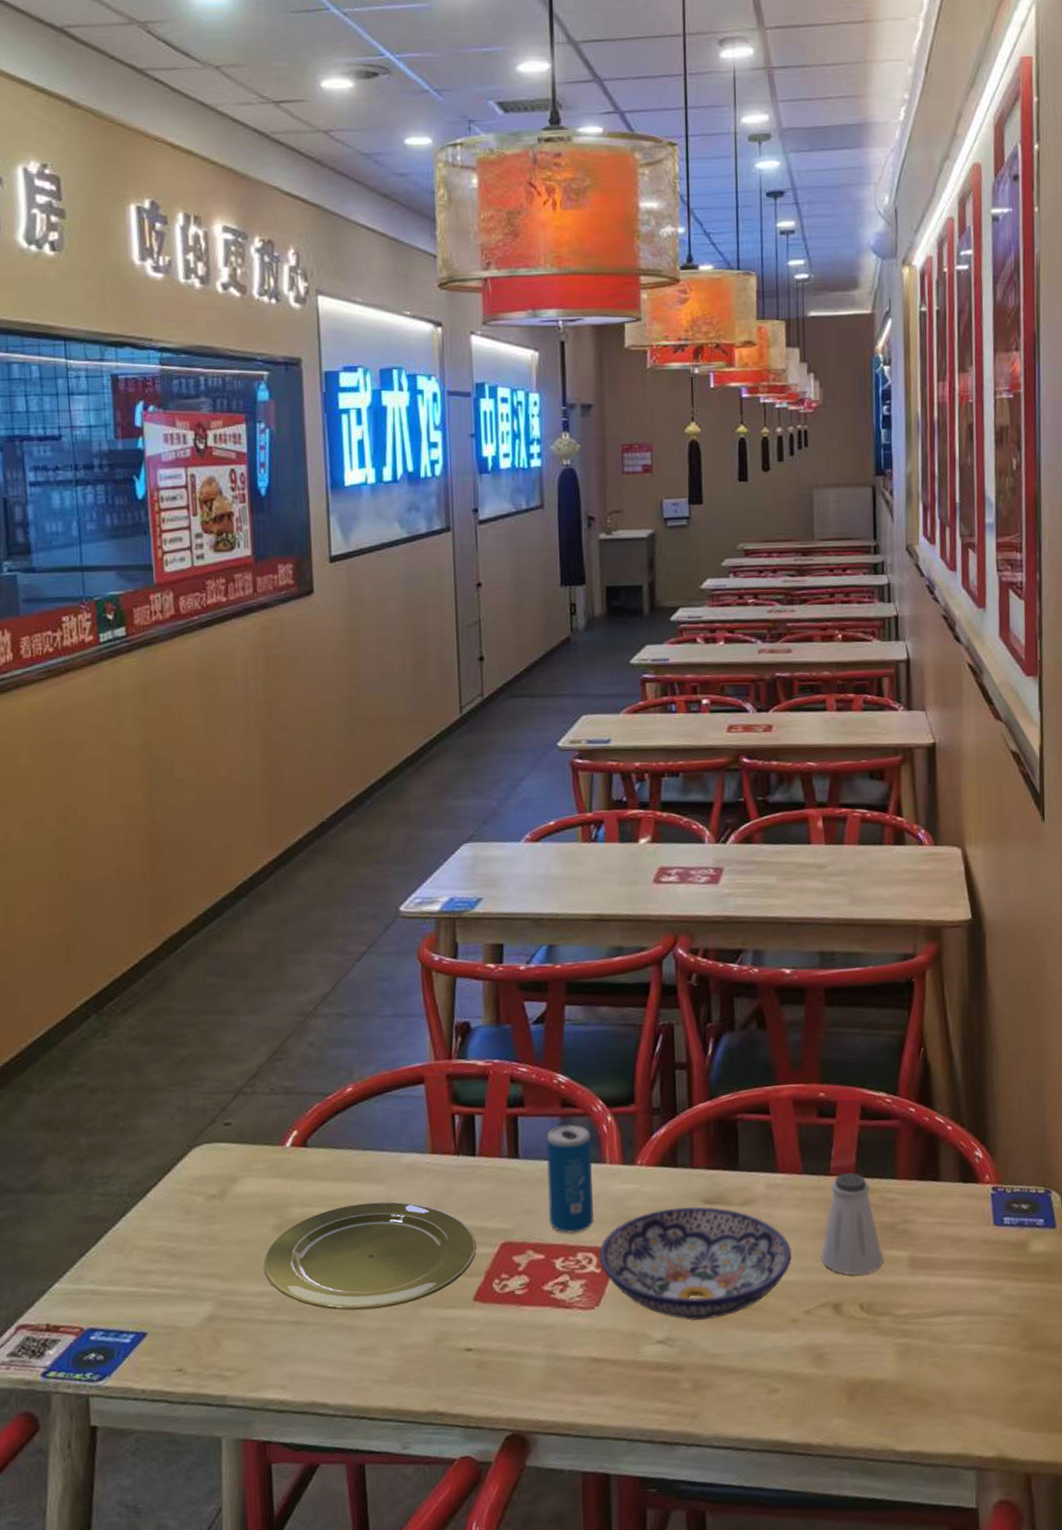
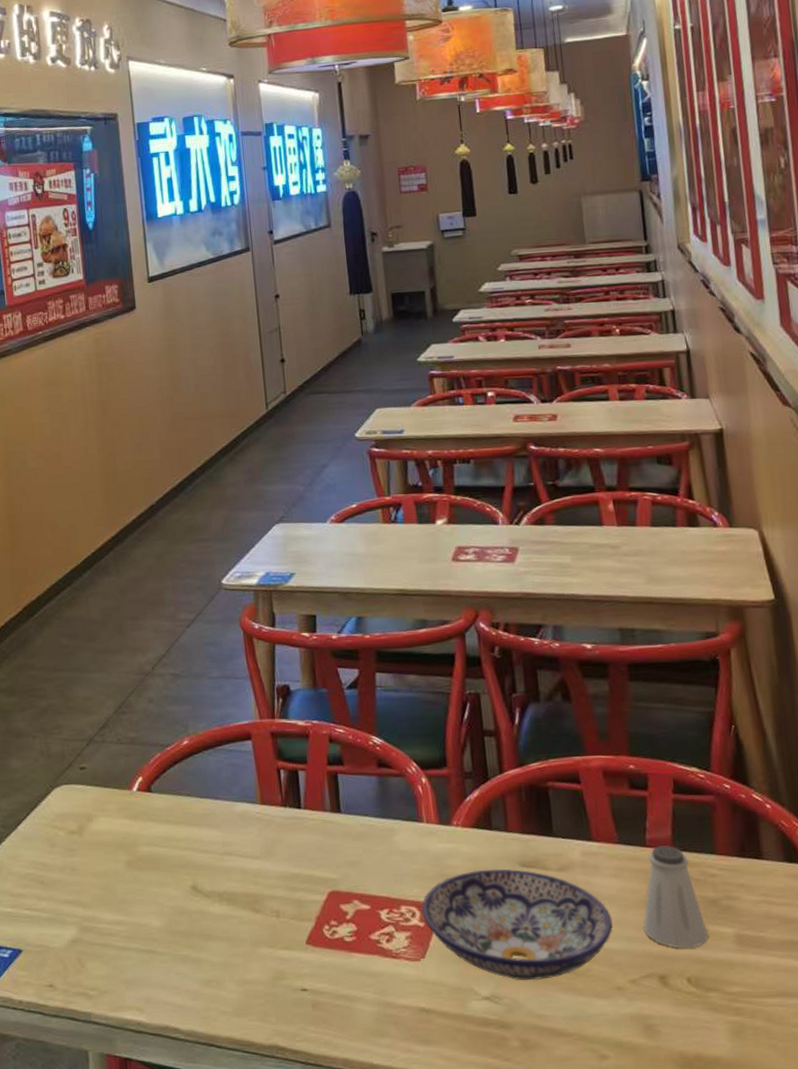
plate: present [264,1201,476,1311] -> none [118,846,306,945]
beverage can: present [546,1124,594,1234] -> none [365,784,415,887]

